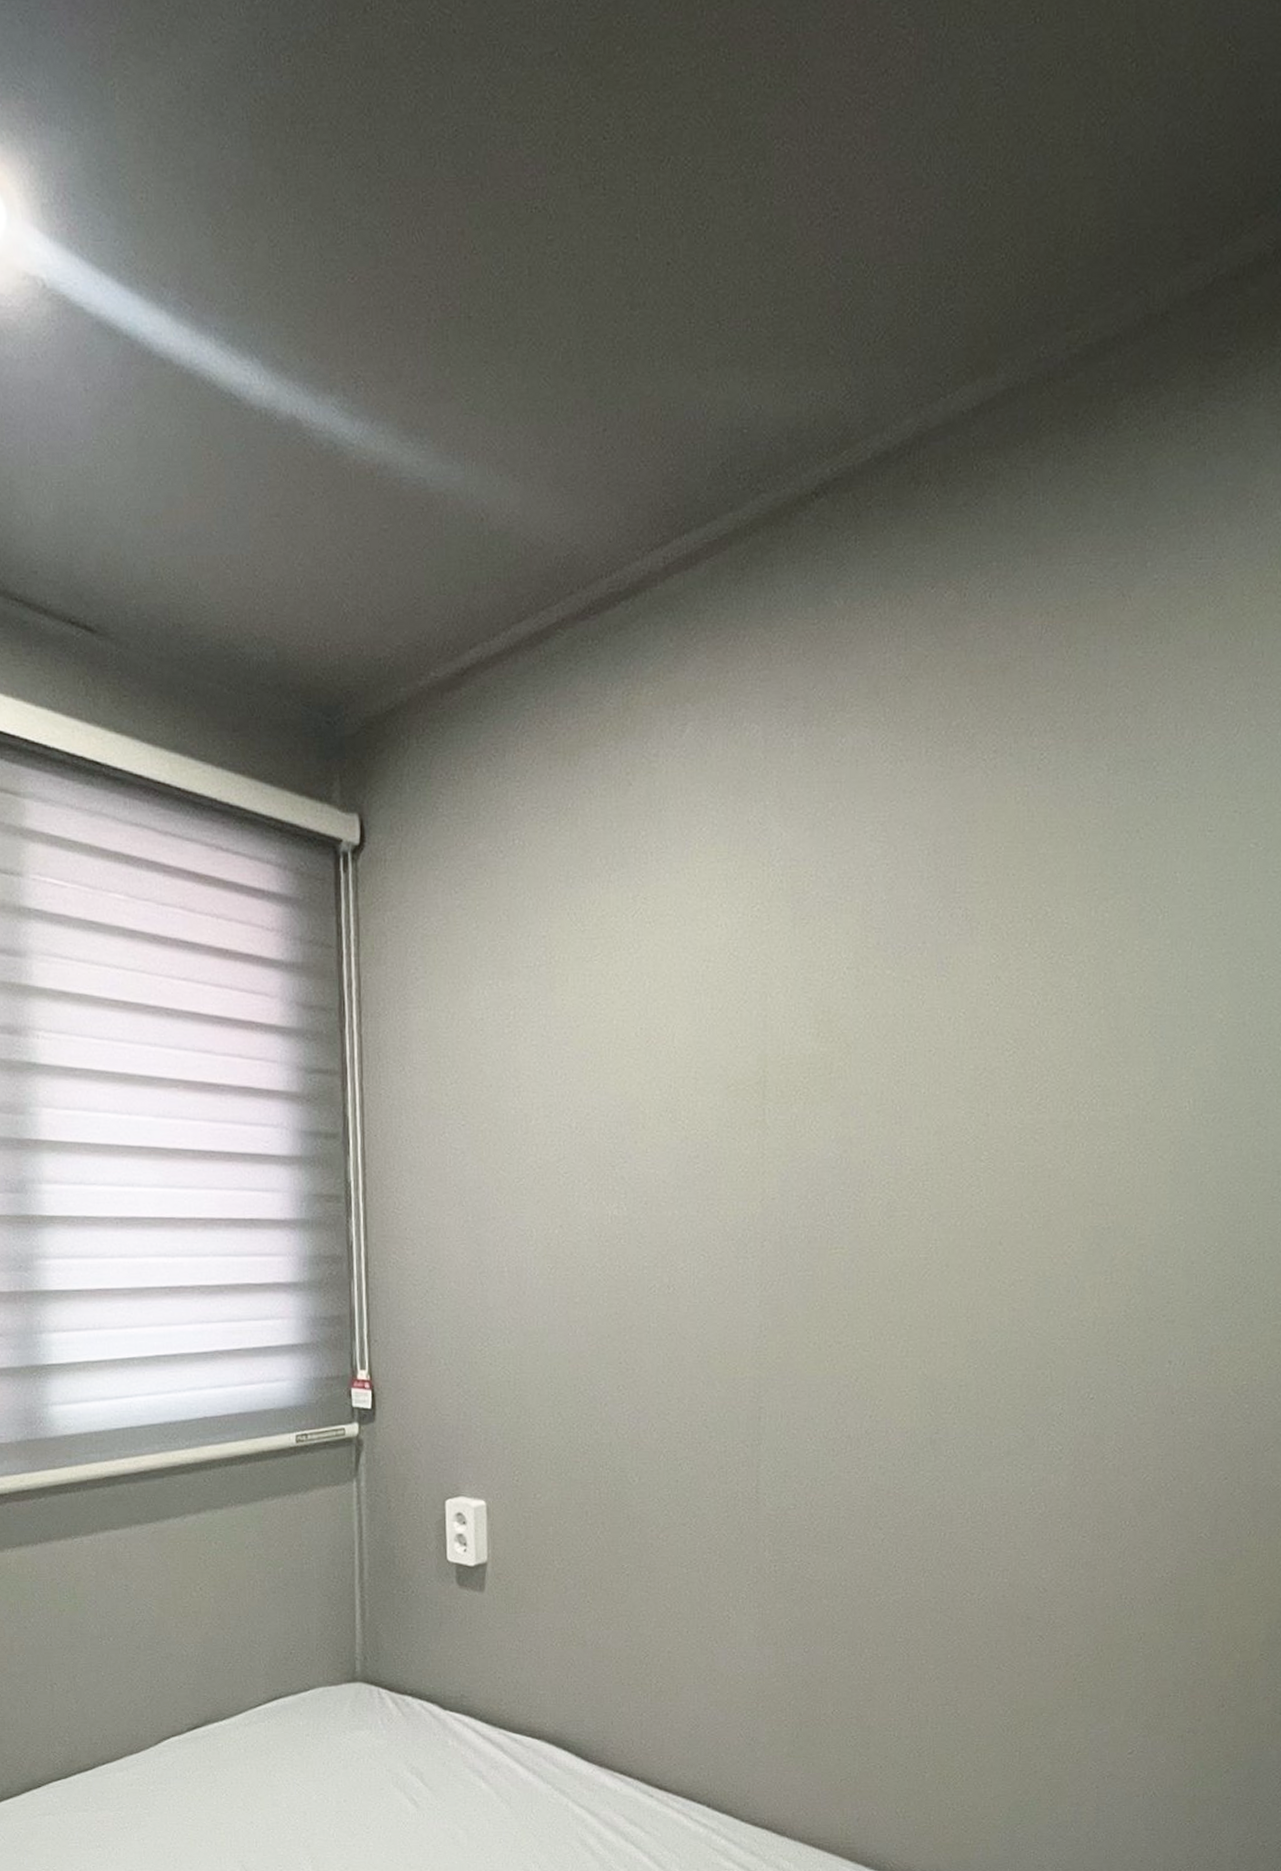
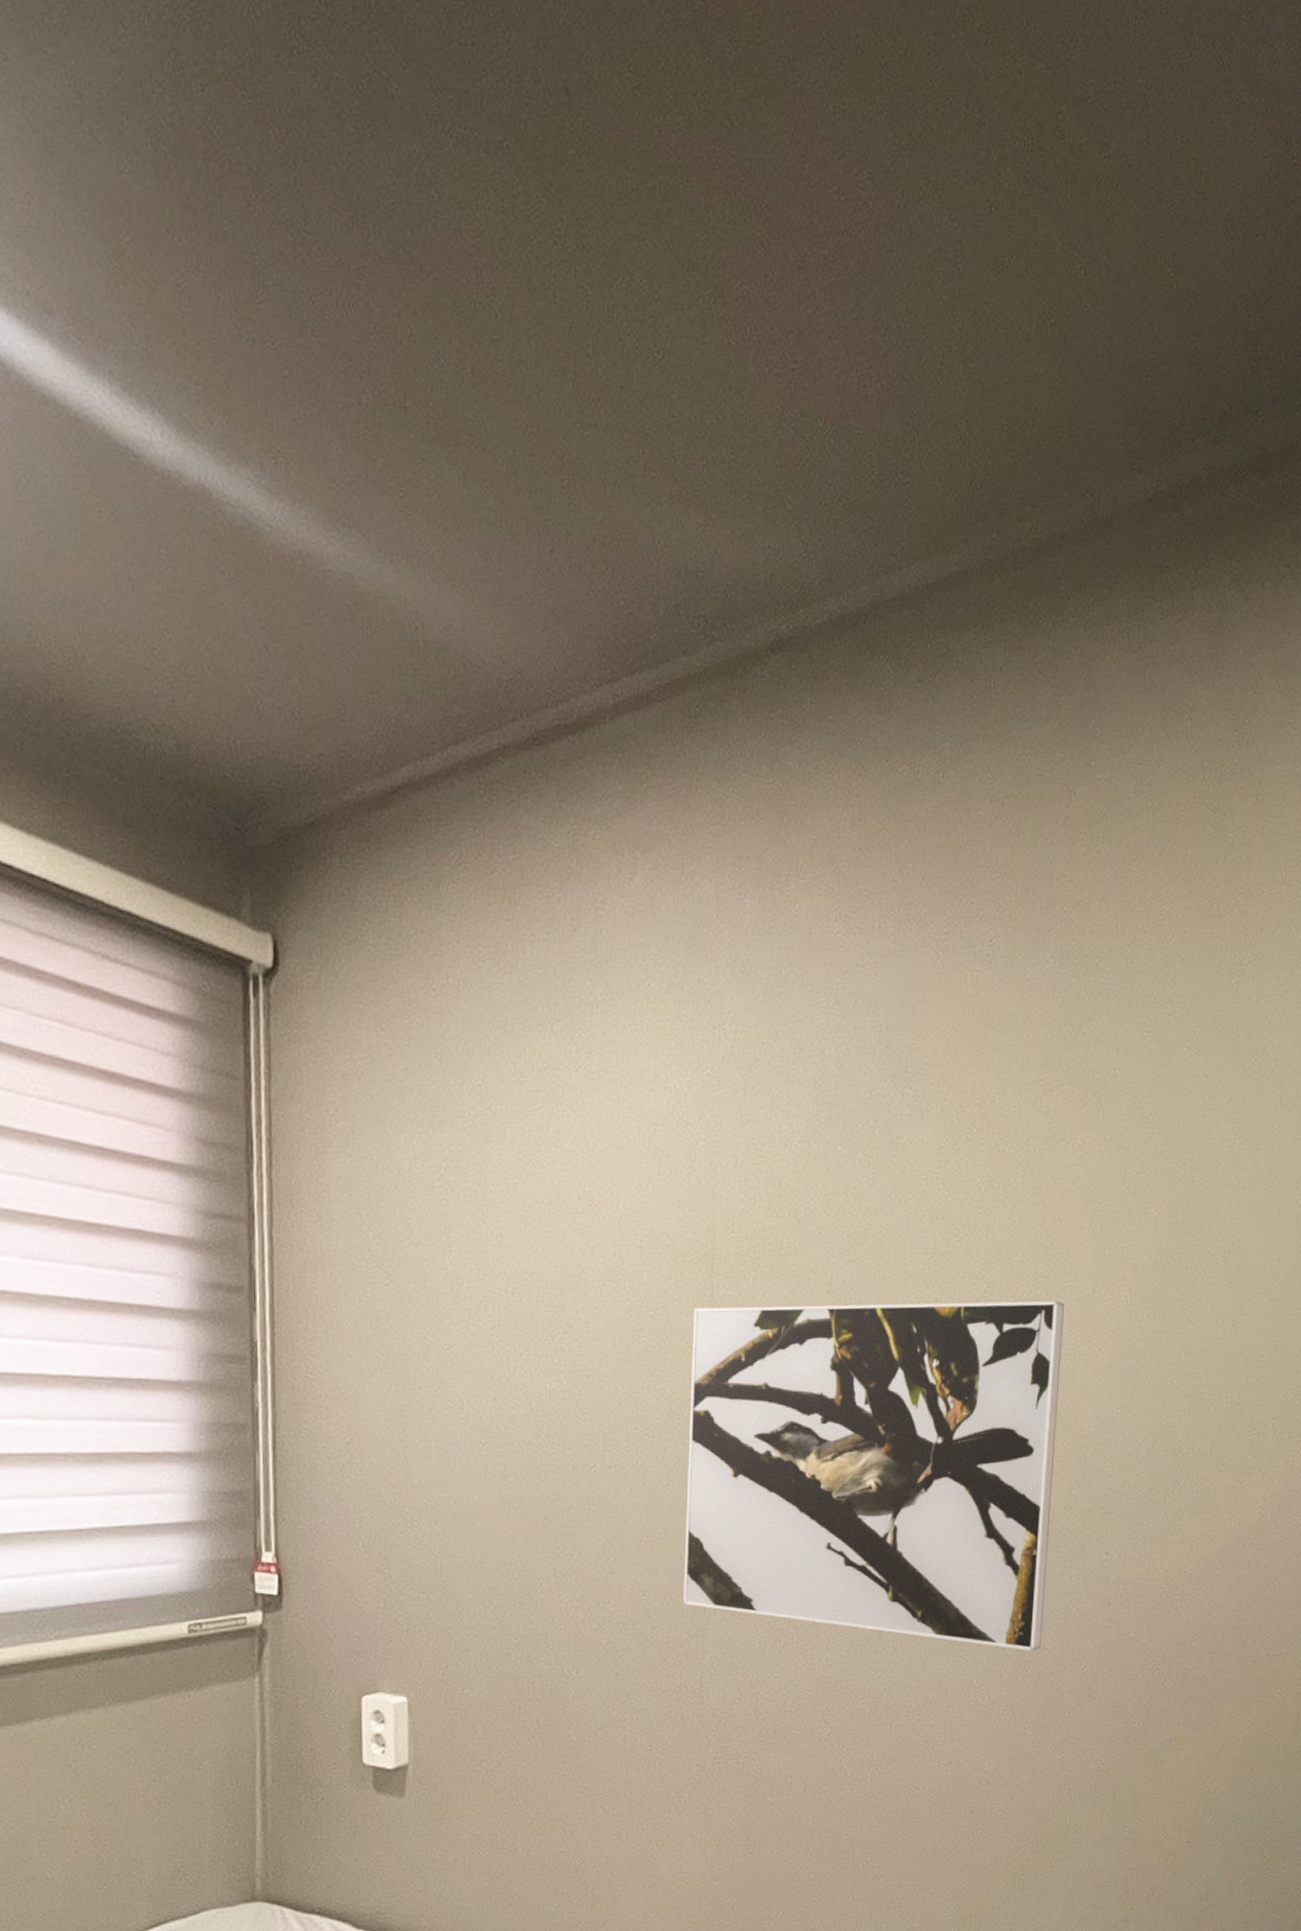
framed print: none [739,1110,1122,1460] -> present [684,1300,1064,1651]

